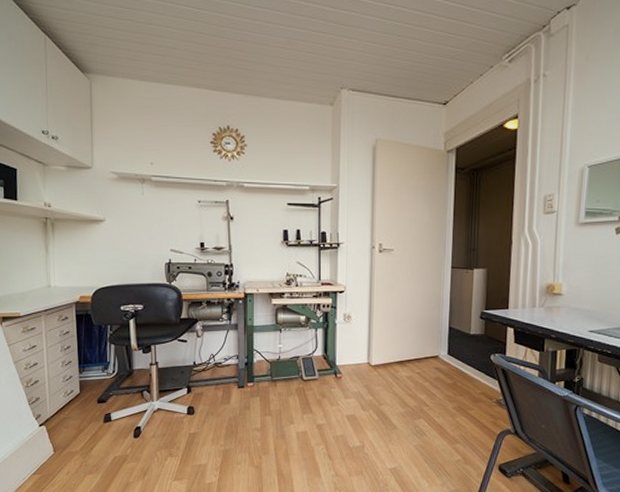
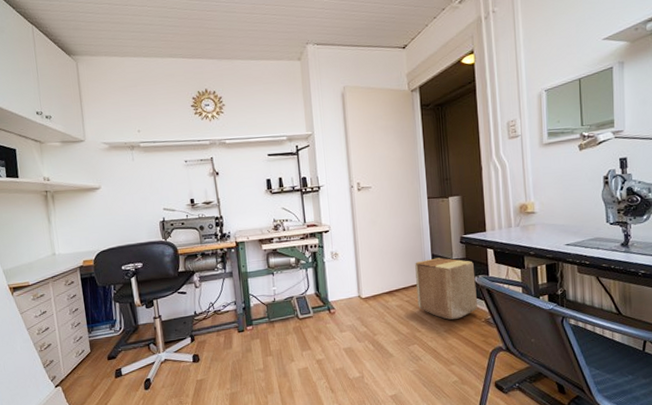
cardboard box: none [429,331,492,397] -> present [415,257,477,320]

